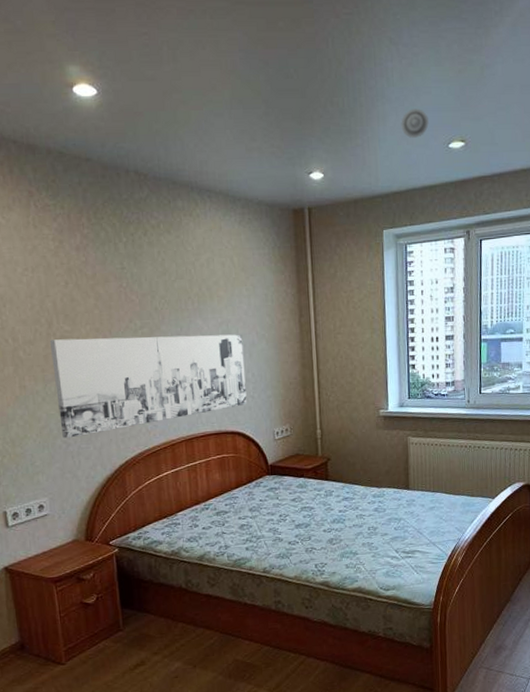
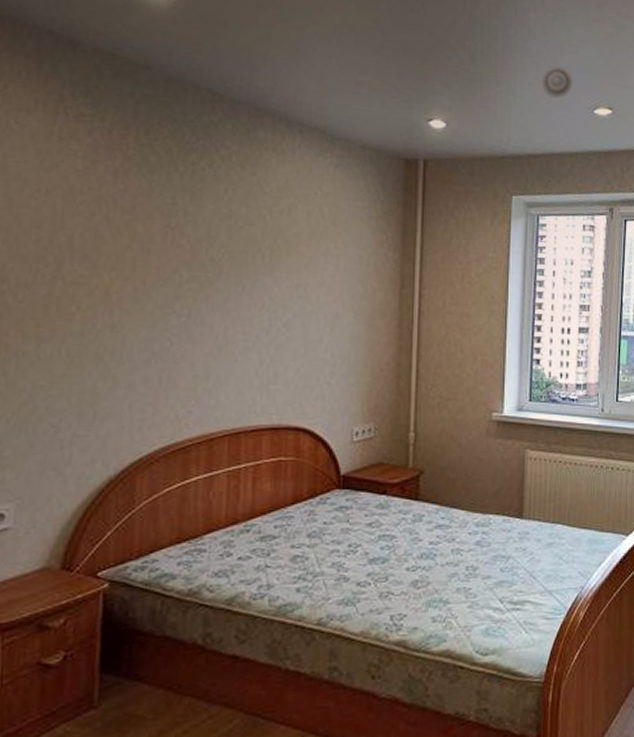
wall art: present [49,334,247,438] -> none [51,285,324,420]

